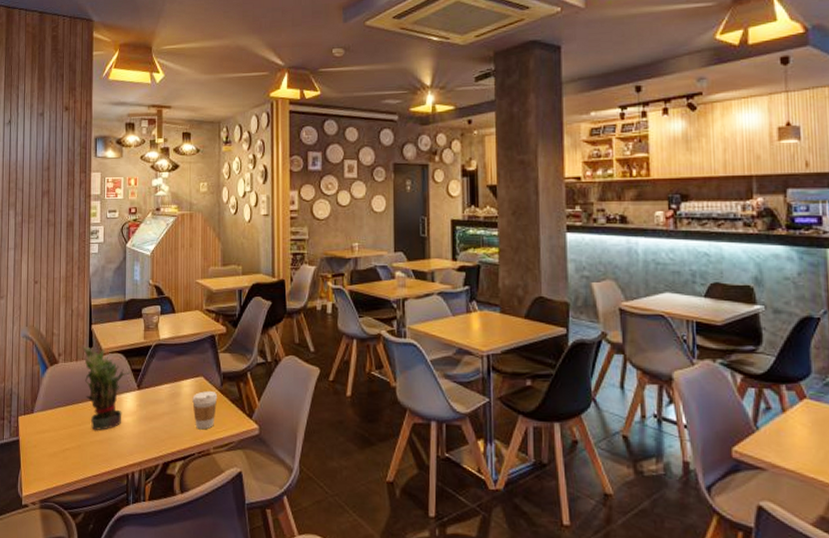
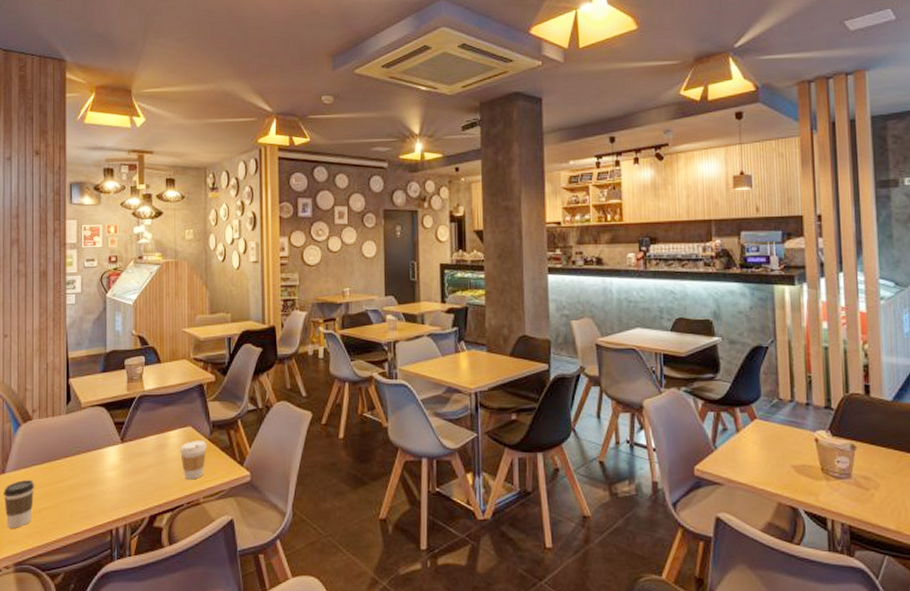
coffee cup: none [32,420,60,466] -> present [4,479,35,528]
potted plant: present [81,345,133,430] -> none [58,399,116,487]

